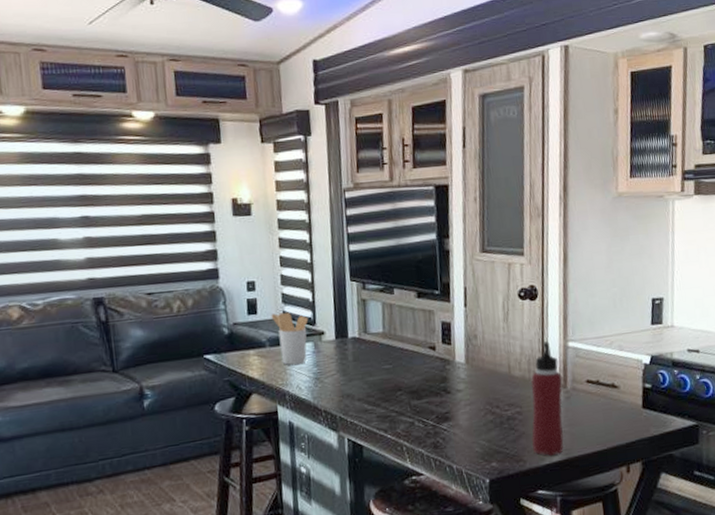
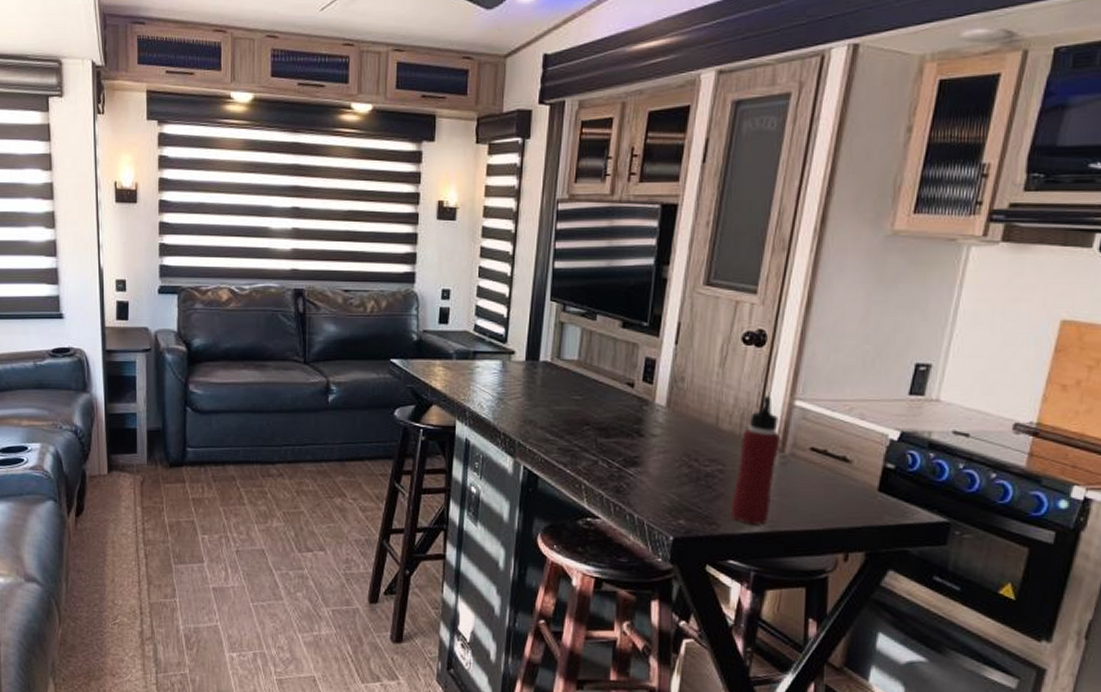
utensil holder: present [271,312,309,365] -> none [462,325,500,382]

